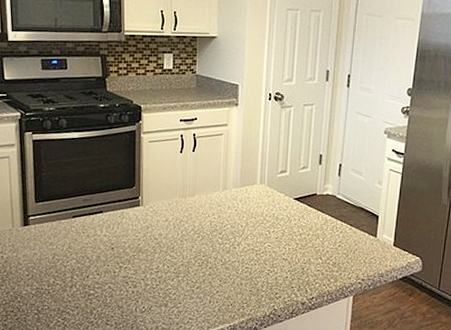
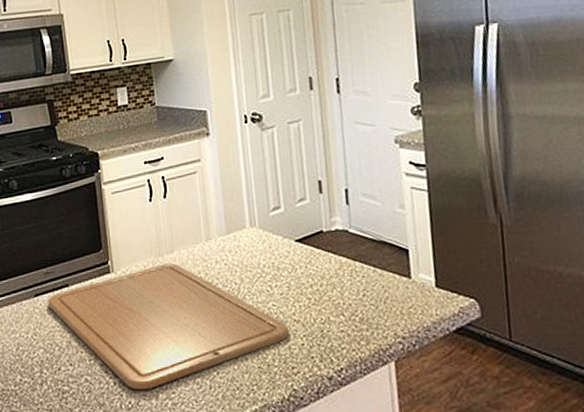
chopping board: none [83,204,277,299] -> present [47,263,289,390]

